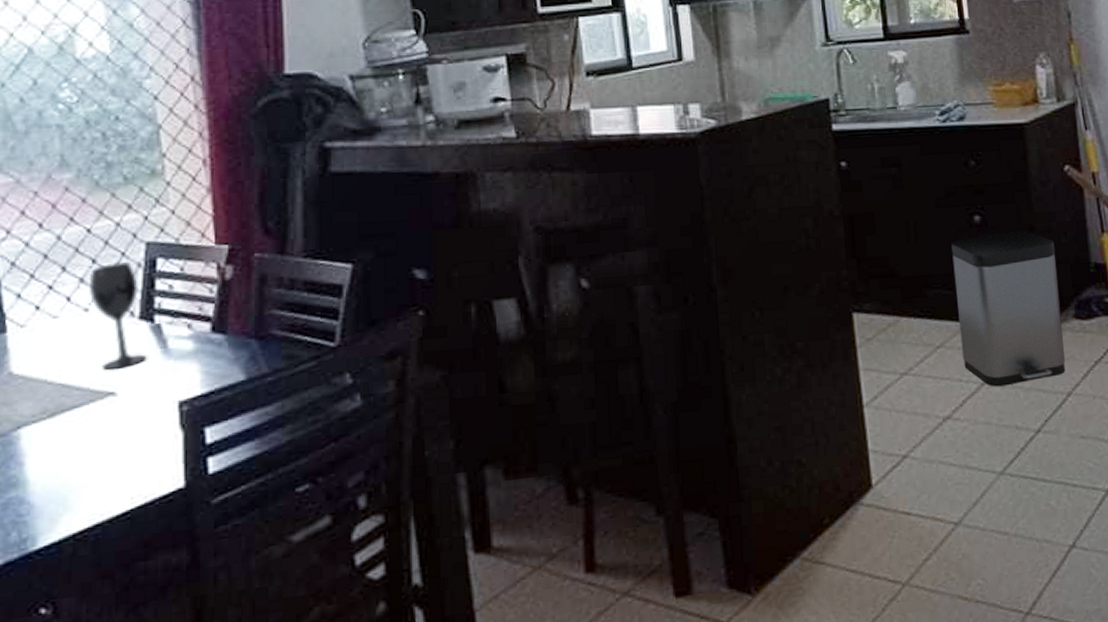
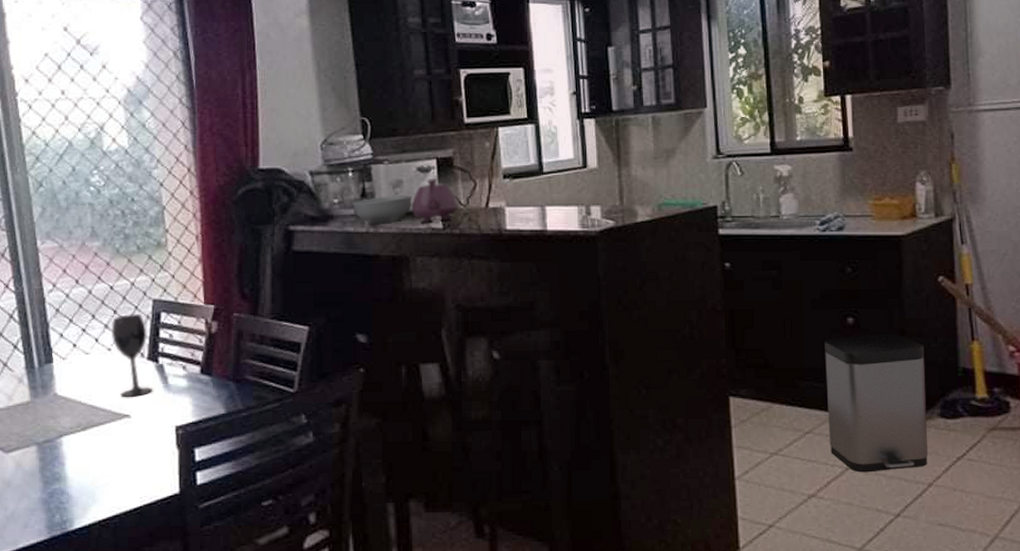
bowl: none [404,99,478,136] -> present [352,195,412,224]
teapot: none [477,79,534,133] -> present [411,179,458,224]

